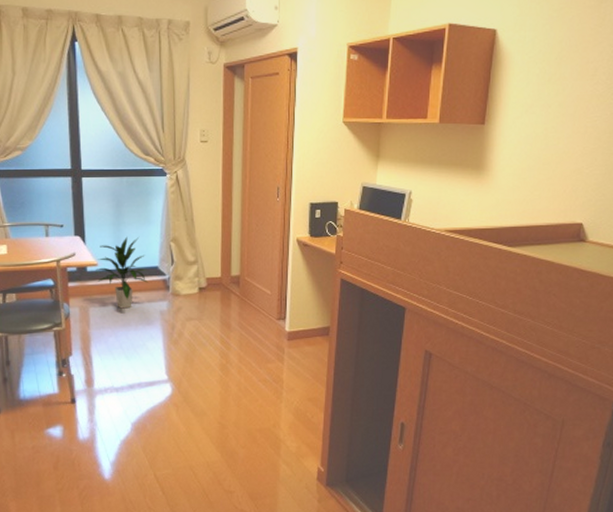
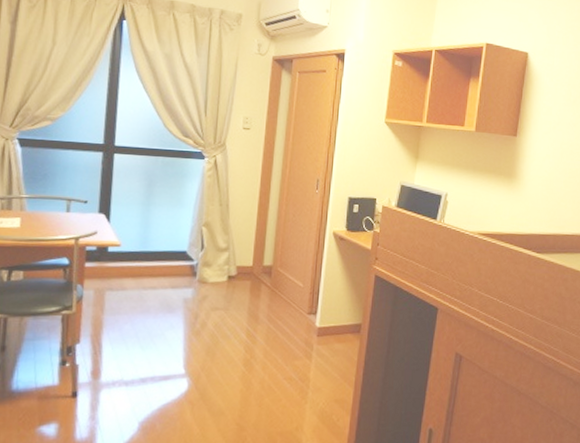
indoor plant: present [96,236,149,309] -> none [118,217,175,294]

